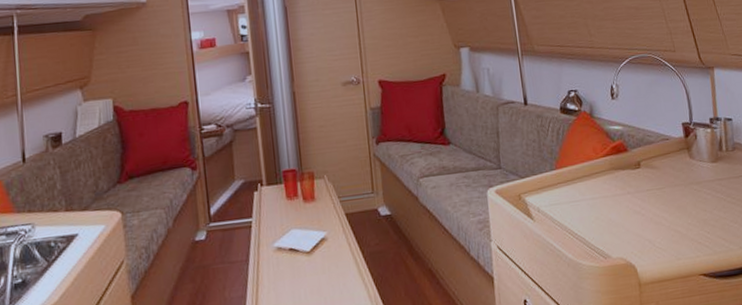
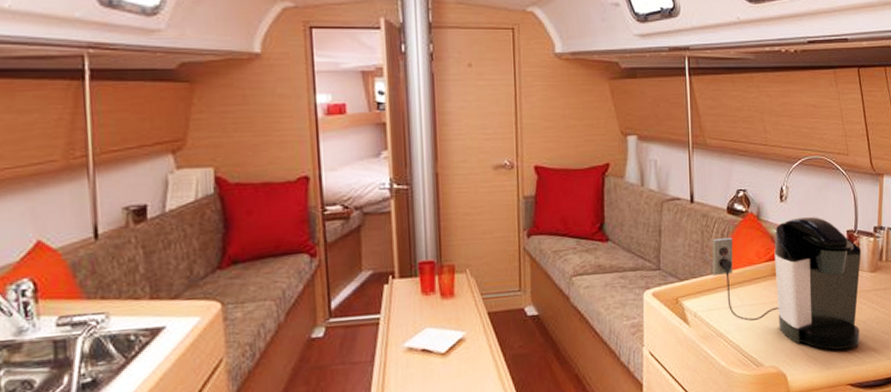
coffee maker: none [548,112,708,241] -> present [712,217,862,350]

